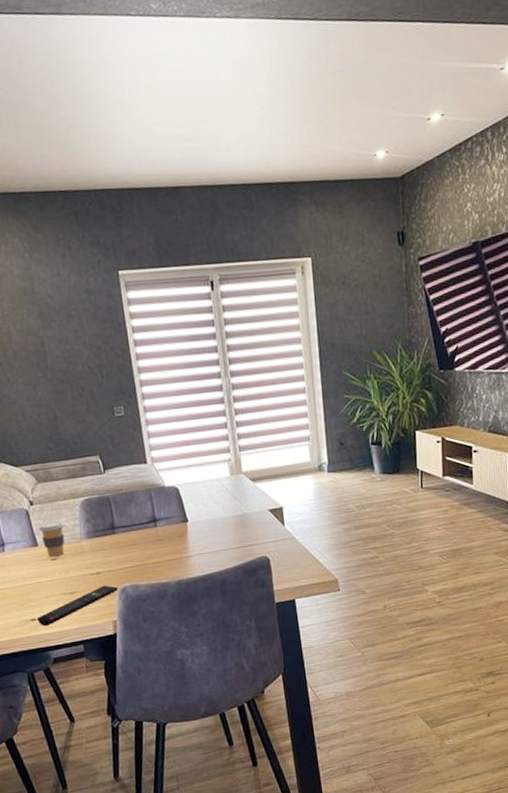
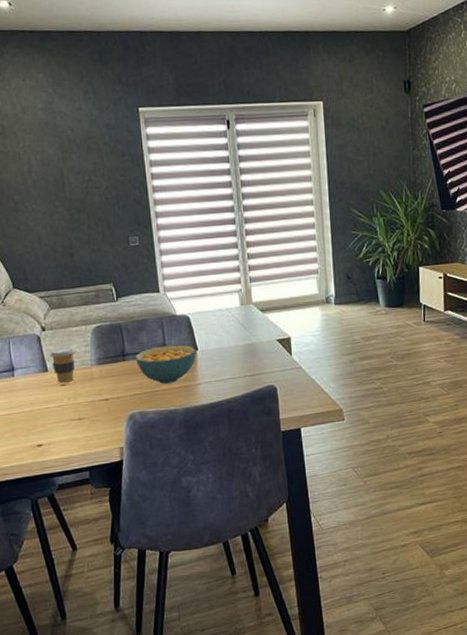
remote control: present [36,585,118,626] -> none [43,411,126,452]
cereal bowl: none [124,516,187,557] -> present [135,344,196,384]

